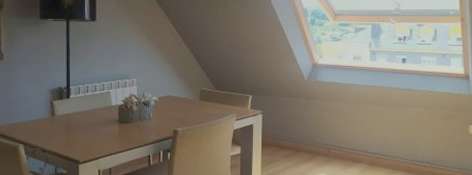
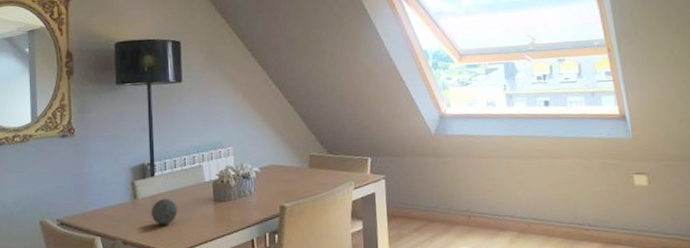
decorative ball: none [66,117,88,139] -> present [151,198,178,225]

